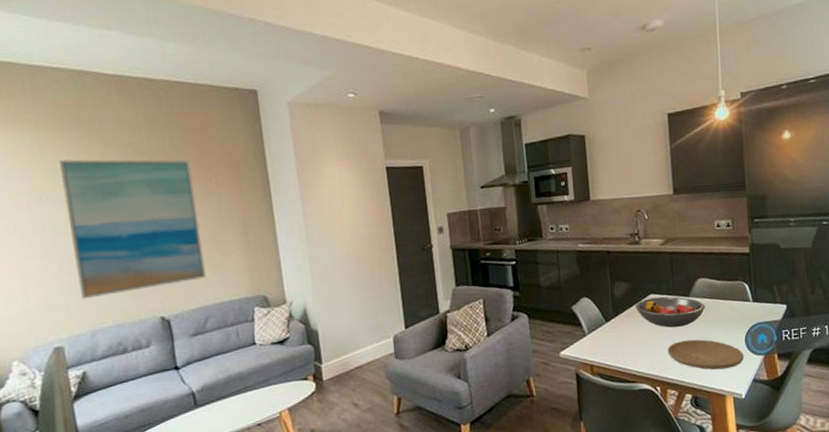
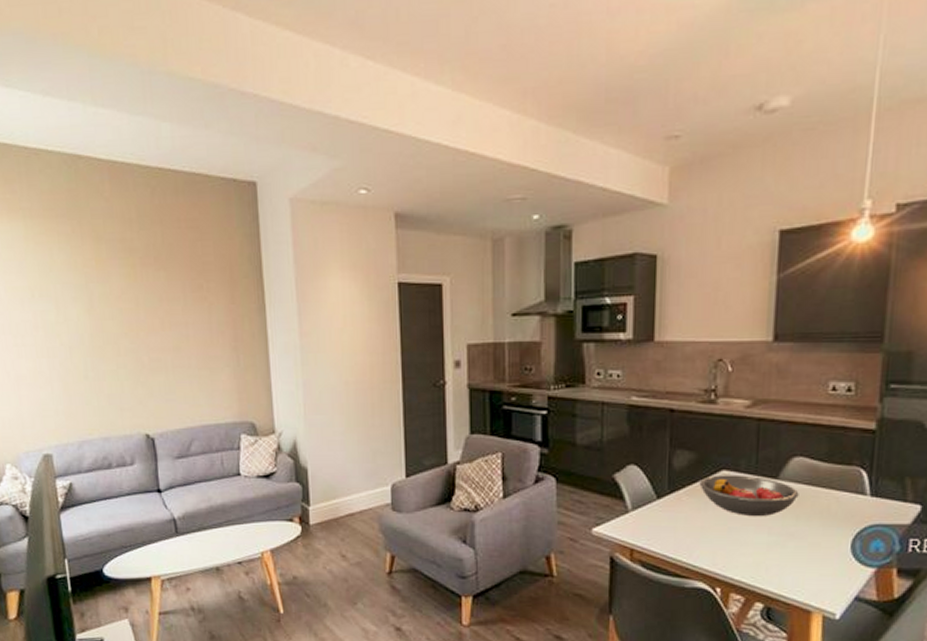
wall art: present [59,159,206,299] -> none [51,254,192,407]
plate: present [667,339,745,370] -> none [736,534,847,578]

